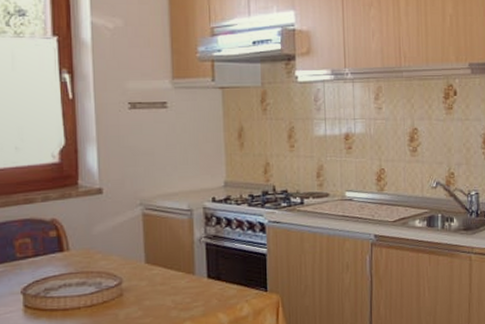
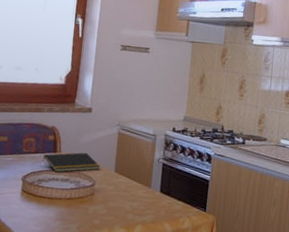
notepad: none [46,245,125,276] -> present [43,152,100,172]

